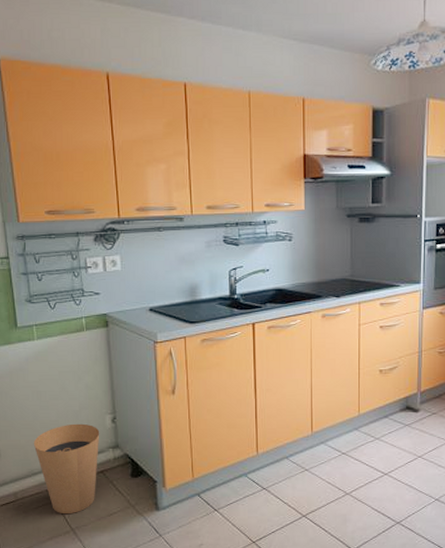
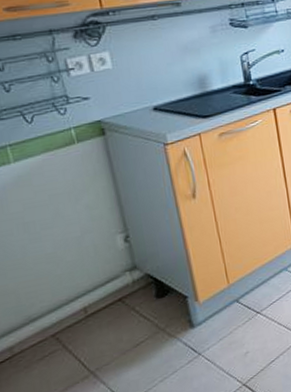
trash can: present [33,423,100,515] -> none [26,249,116,359]

